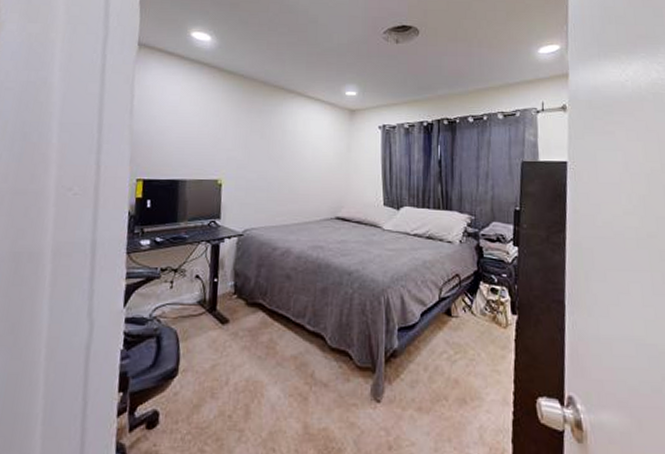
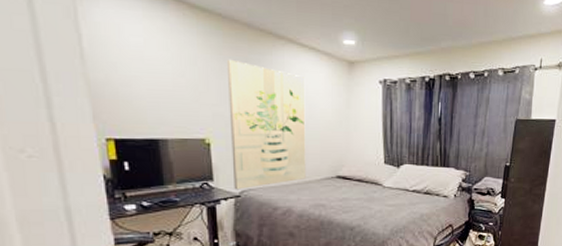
wall art: none [238,111,310,229] -> present [226,59,306,190]

